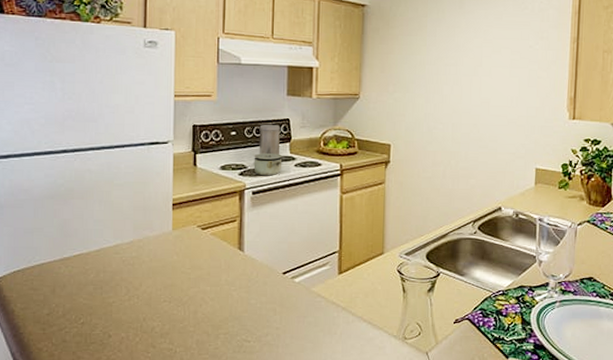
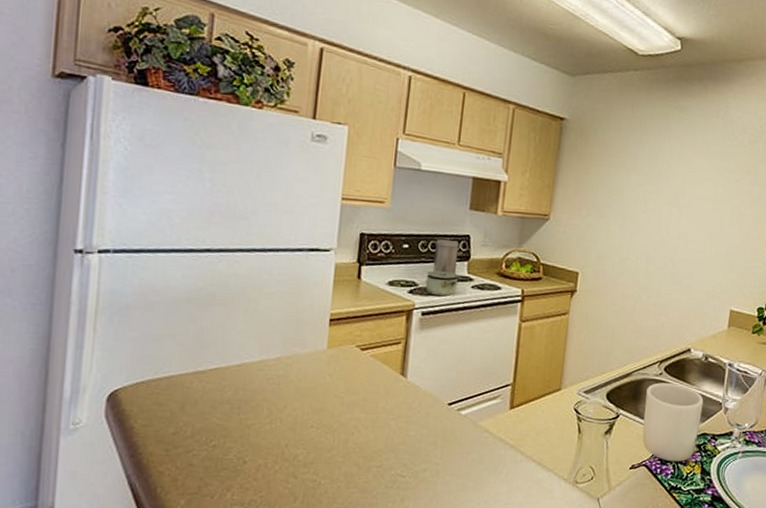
mug: none [462,240,518,314] -> present [642,382,704,462]

